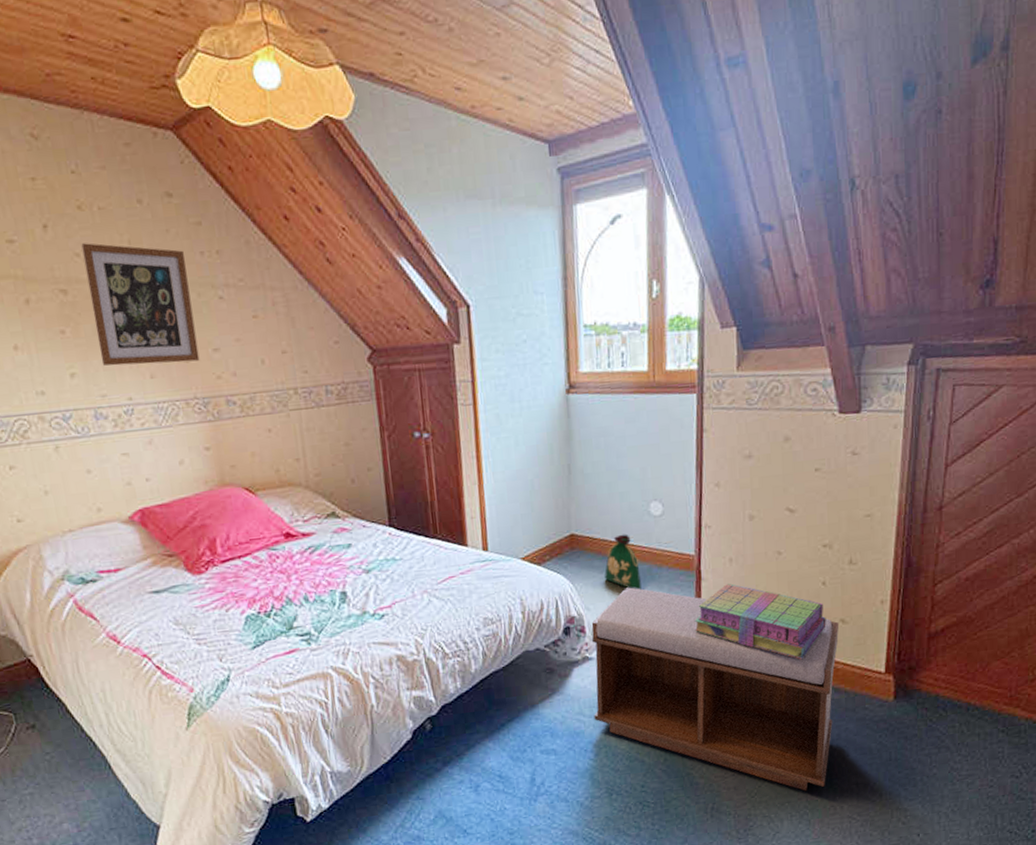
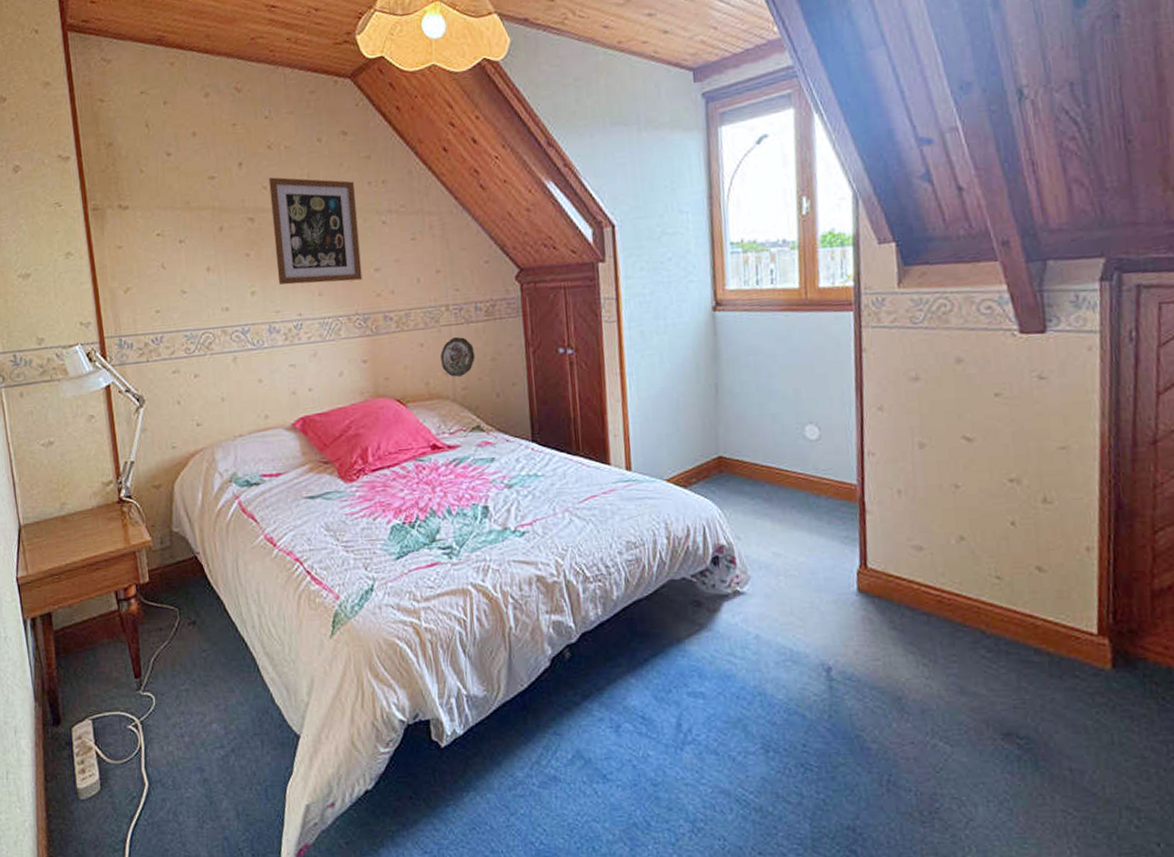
decorative plate: none [290,421,328,463] -> present [440,336,475,377]
bench: present [591,587,840,791] -> none [742,516,1036,772]
bag: present [604,534,641,590] -> none [756,458,798,520]
stack of books: present [694,583,826,660] -> none [859,517,1019,612]

